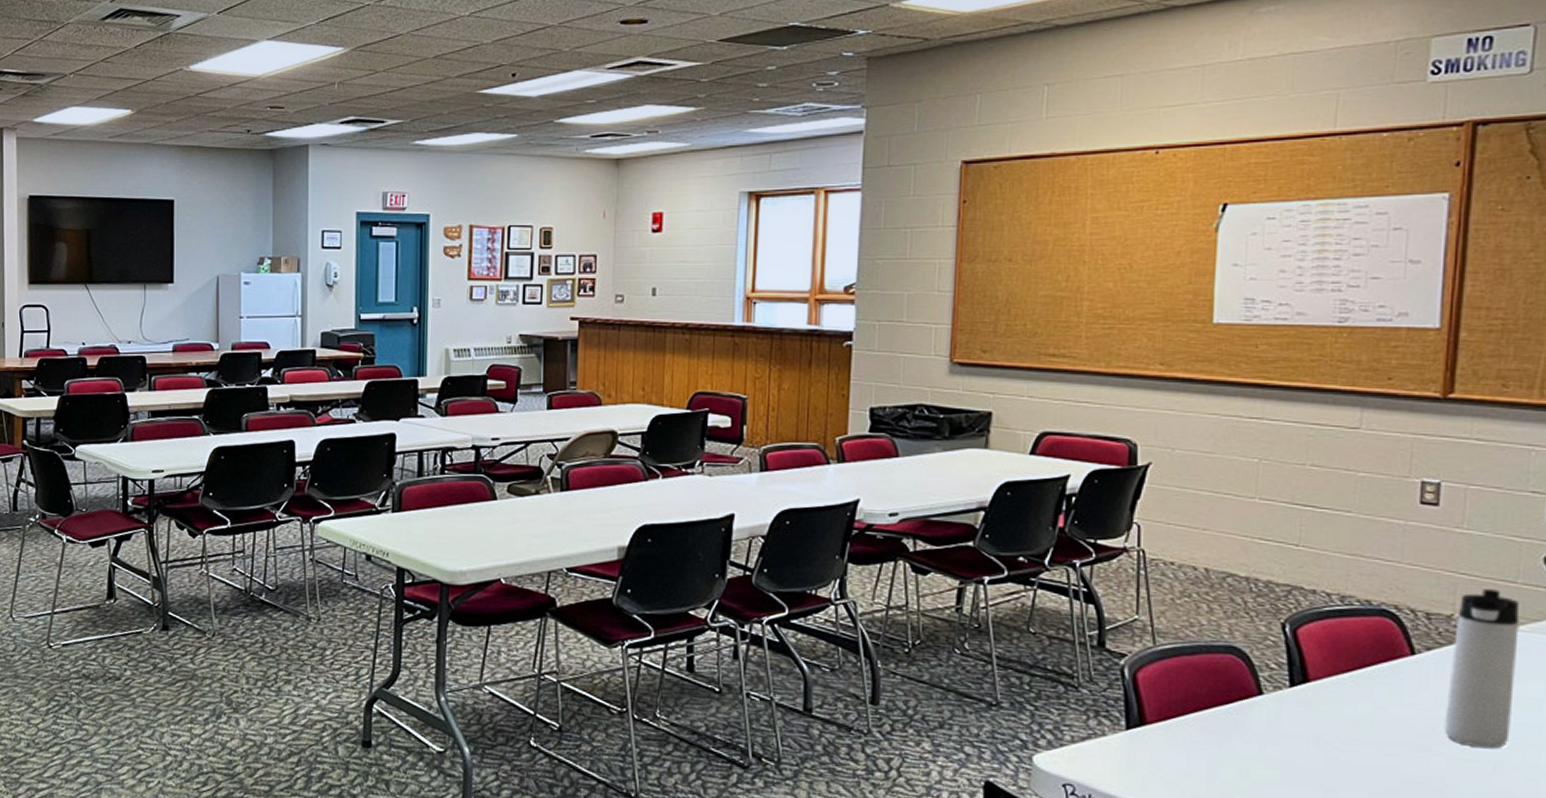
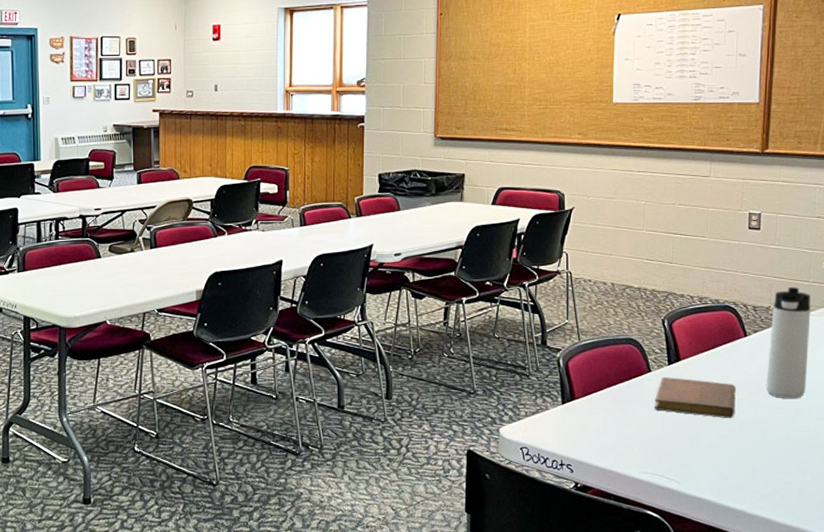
notebook: none [1266,703,1396,770] -> present [654,377,736,419]

